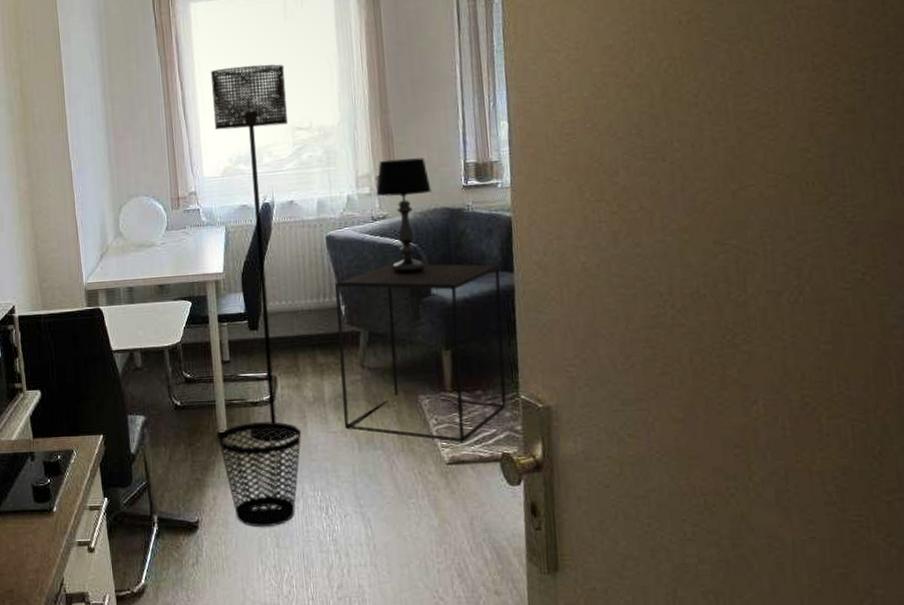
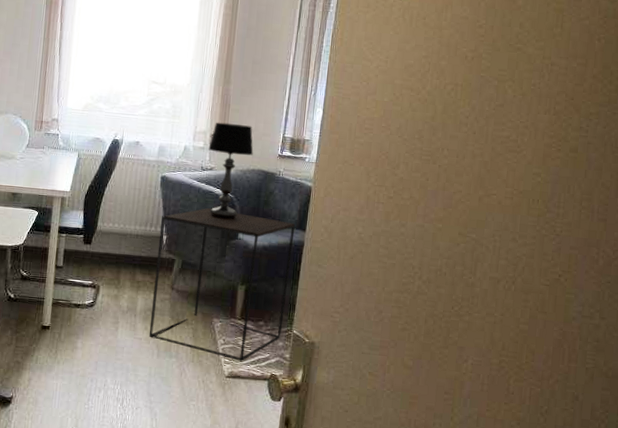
floor lamp: present [210,64,293,440] -> none [70,18,152,338]
wastebasket: present [218,421,302,528] -> none [41,321,113,409]

